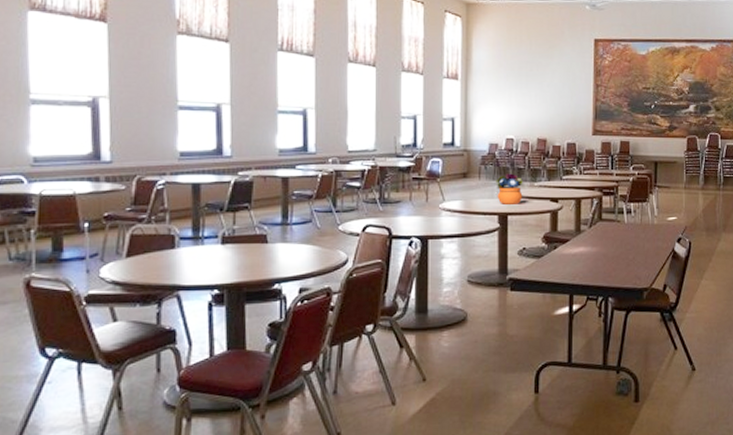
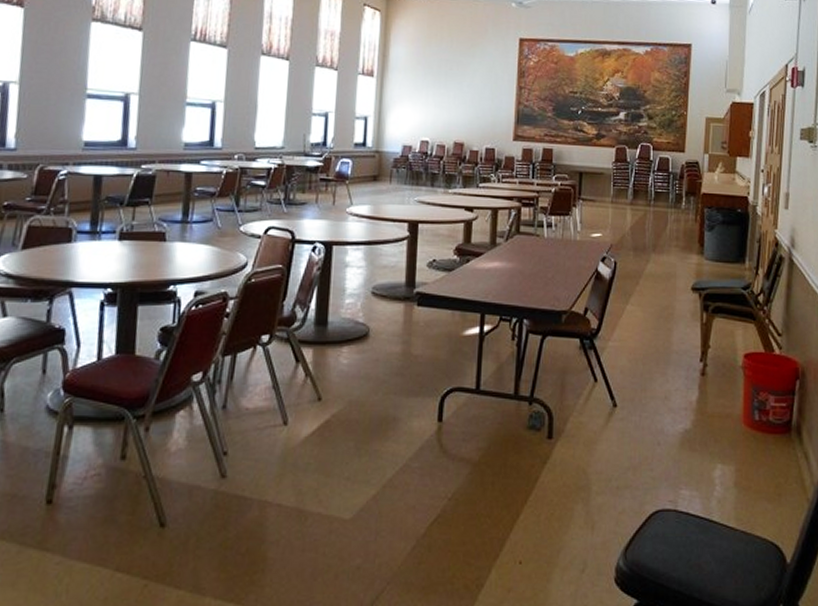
flower arrangement: present [495,172,523,204] -> none [407,177,436,212]

